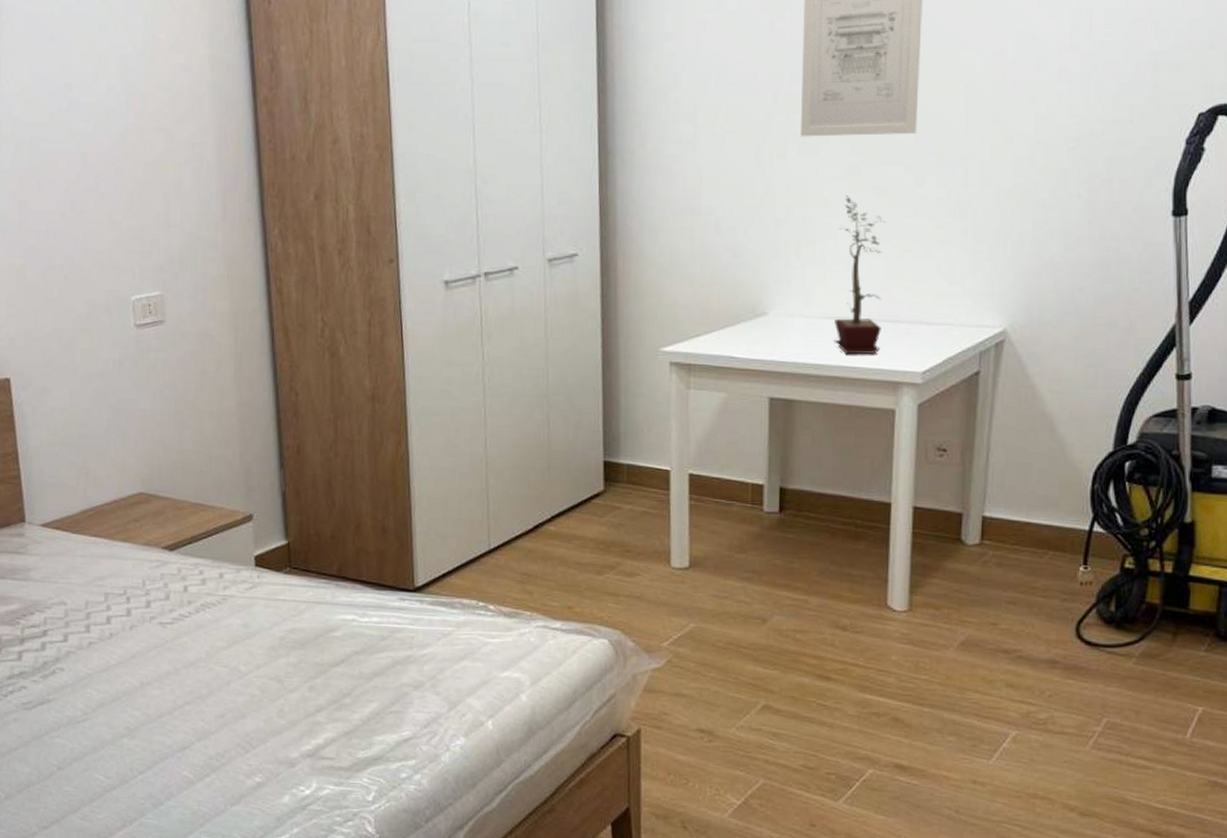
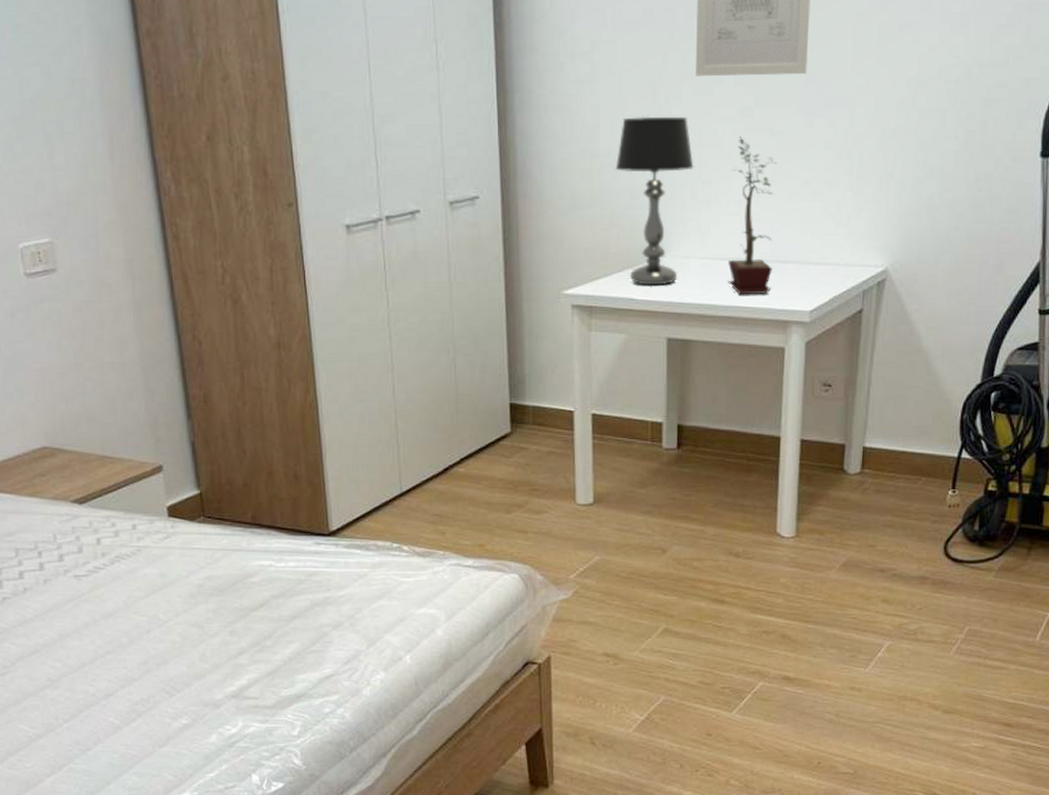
table lamp: none [717,176,798,344] -> present [615,116,694,286]

